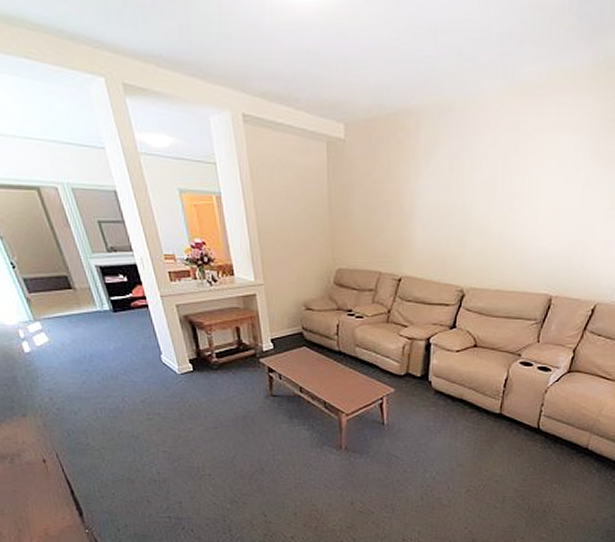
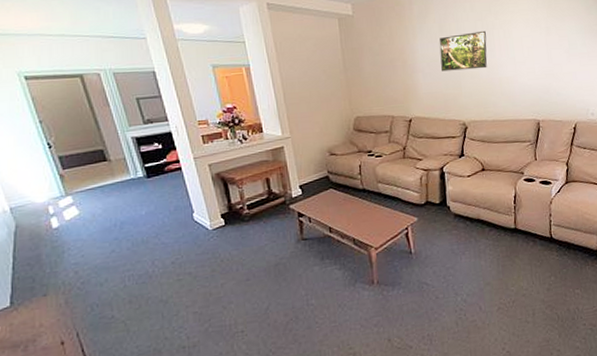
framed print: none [445,174,507,225] -> present [439,30,488,72]

